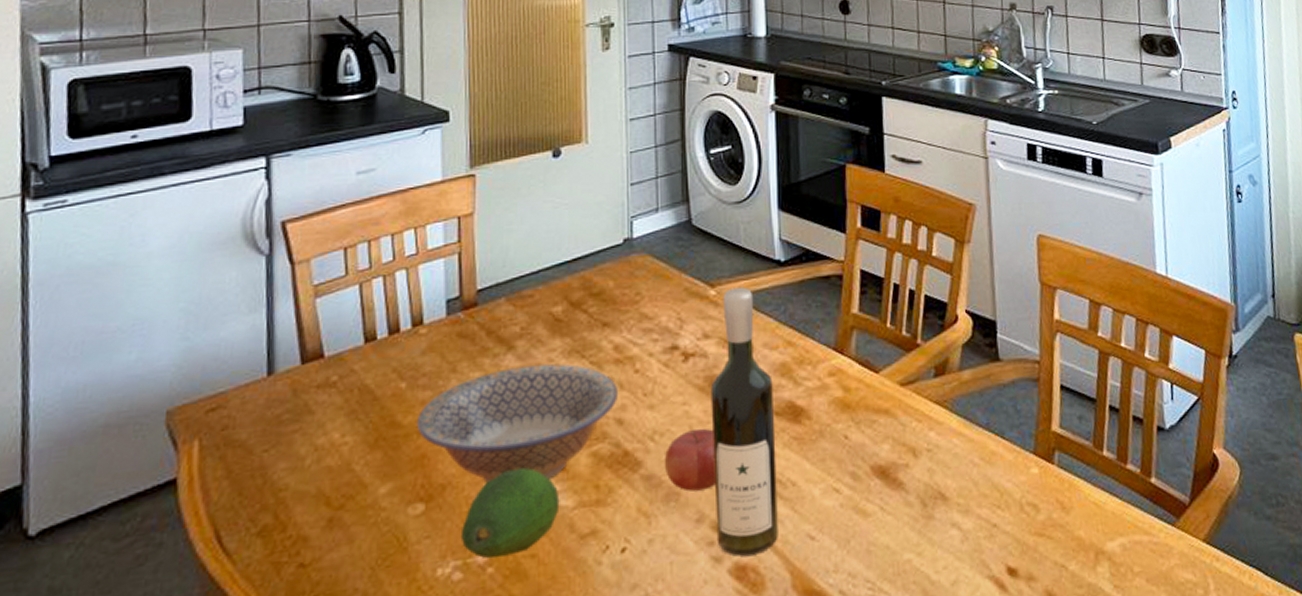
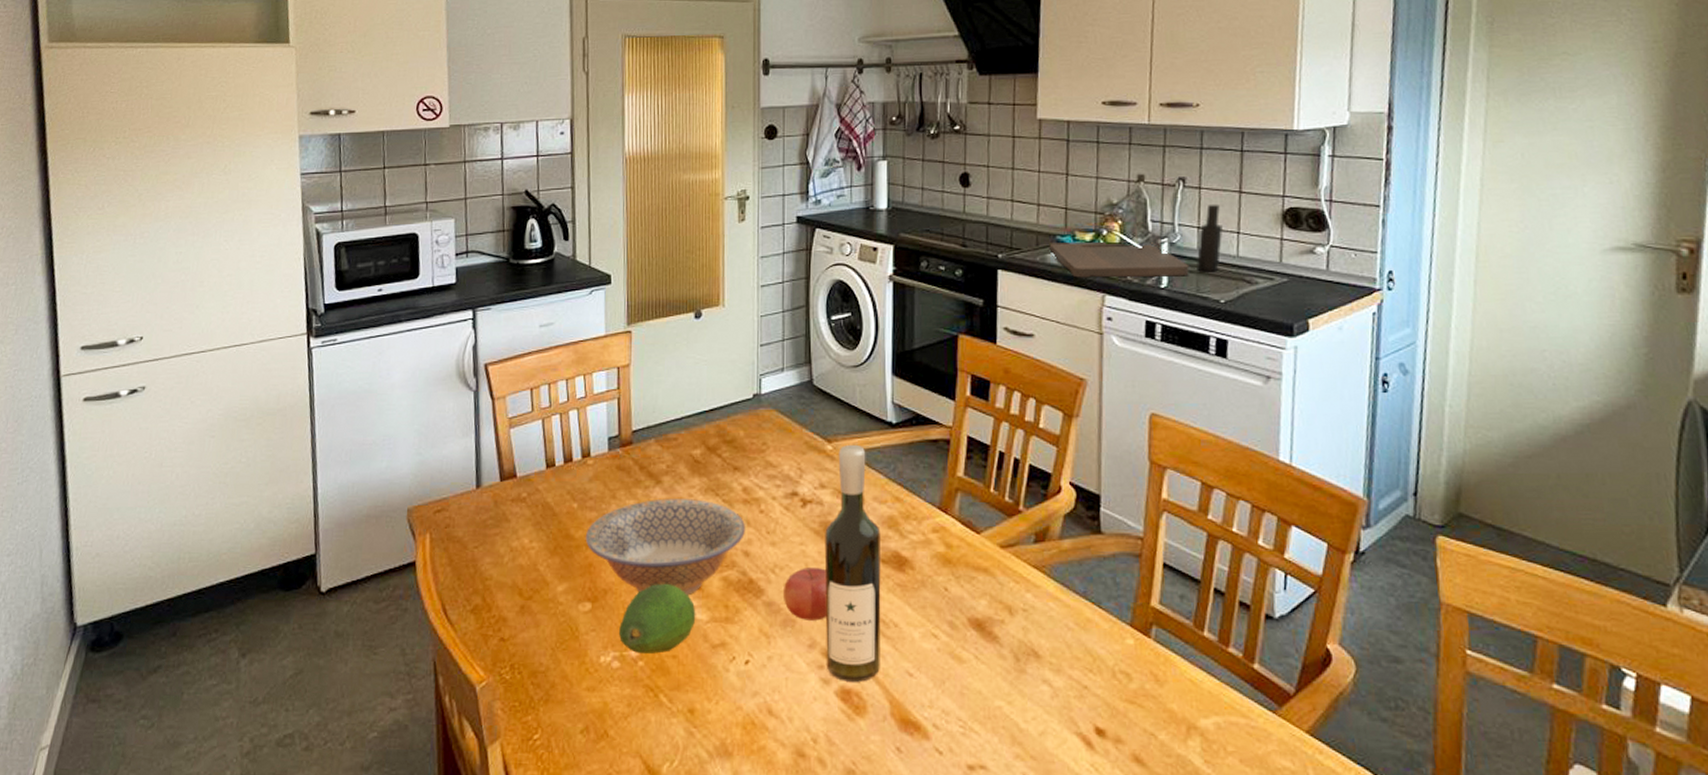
cutting board: none [931,67,1063,104] -> present [1049,241,1189,278]
soap dispenser: none [1069,31,1090,95] -> present [1197,204,1222,272]

